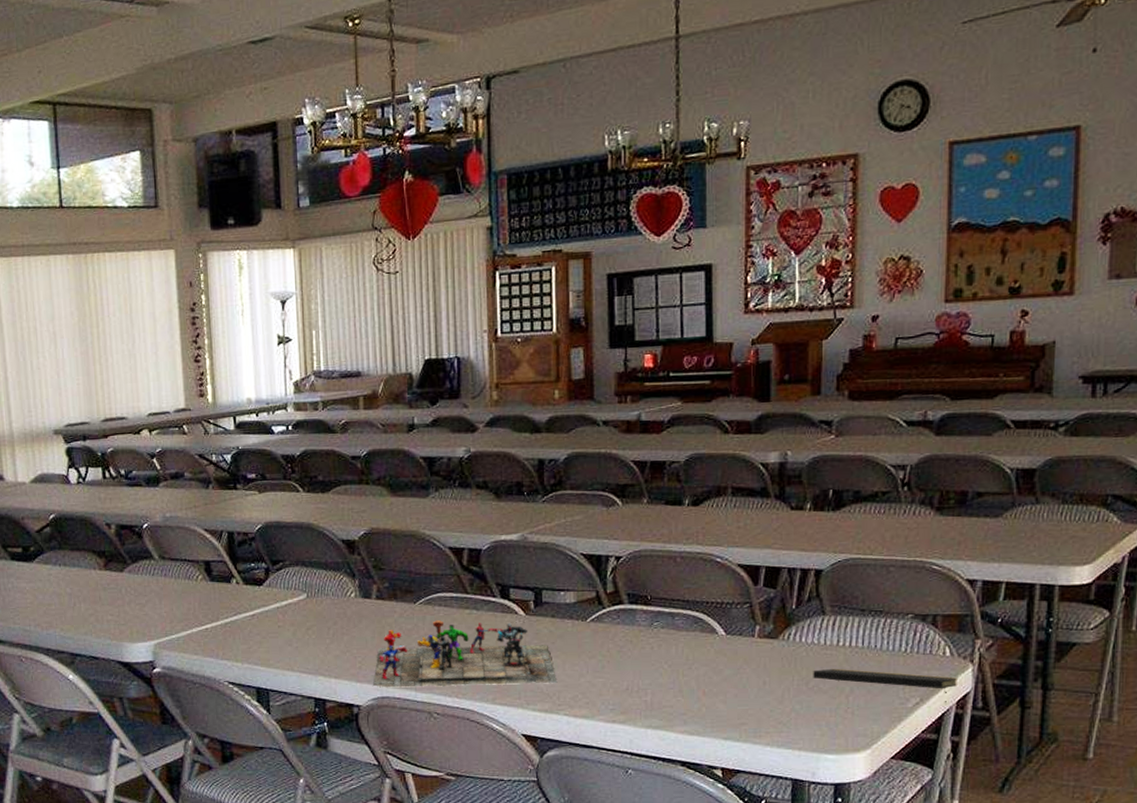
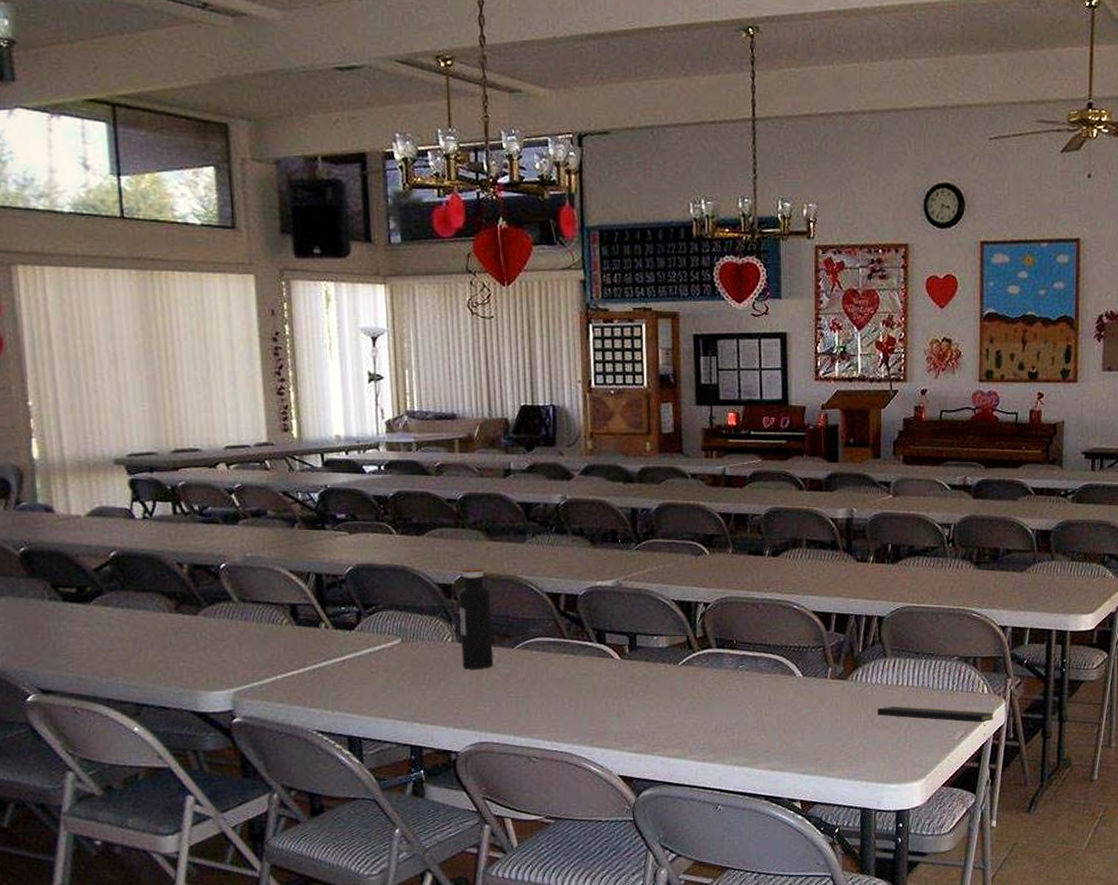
water bottle: none [361,523,396,624] -> present [458,568,494,669]
board game: present [373,620,556,688] -> none [471,665,651,733]

